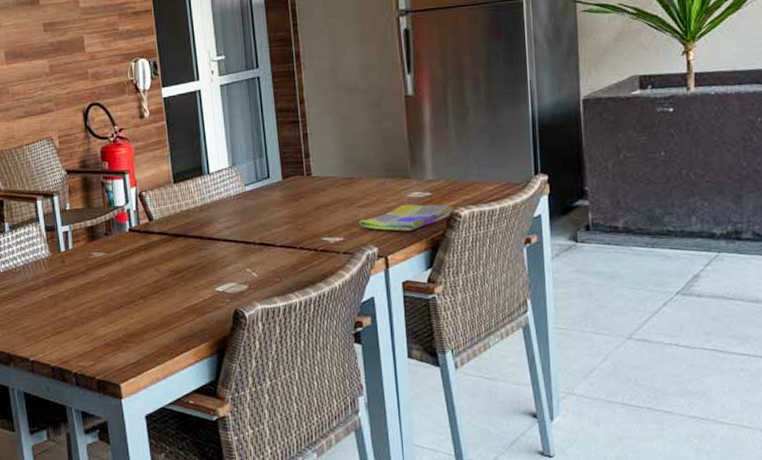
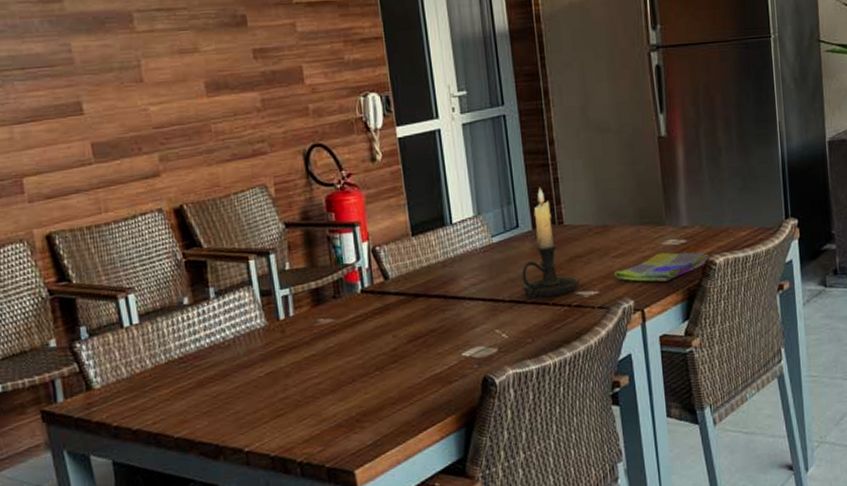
candle holder: none [271,141,326,243] -> present [521,187,580,299]

